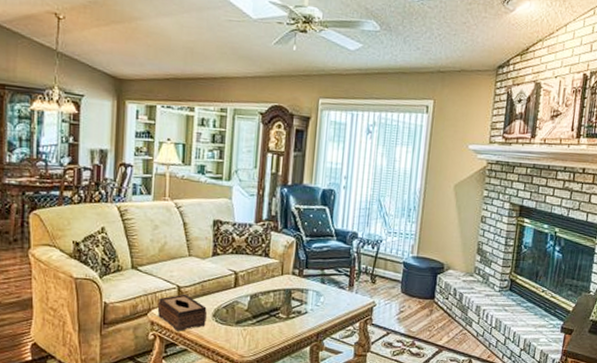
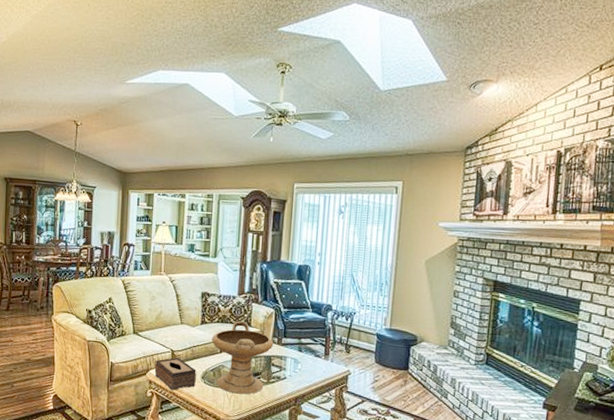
decorative bowl: none [225,251,295,332] -> present [212,321,274,395]

